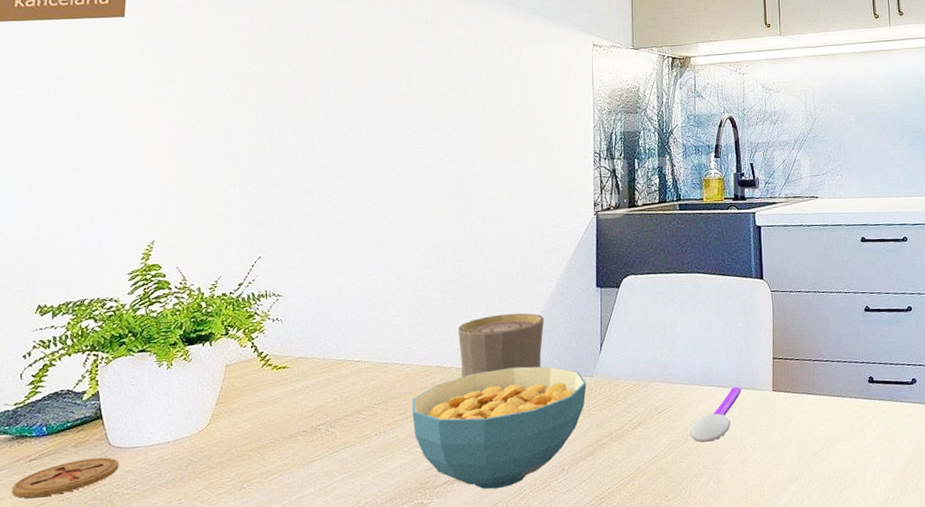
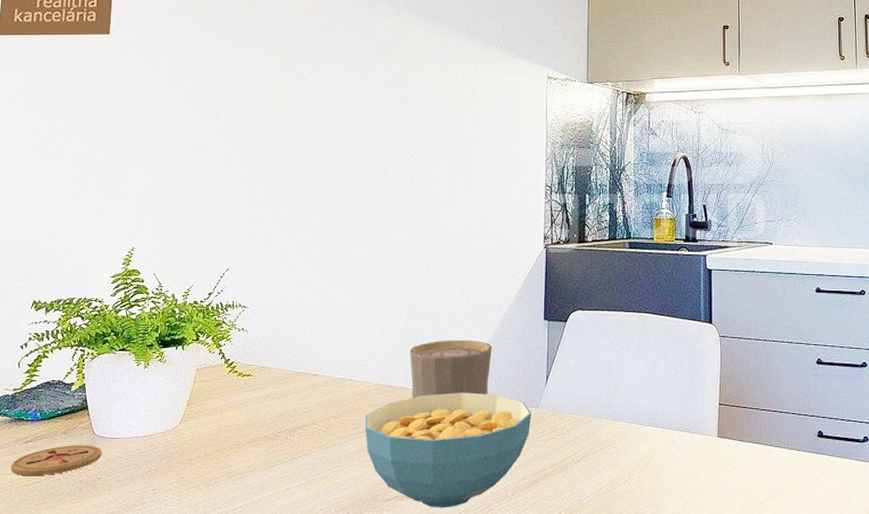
spoon: present [690,387,742,442] -> none [632,430,686,482]

